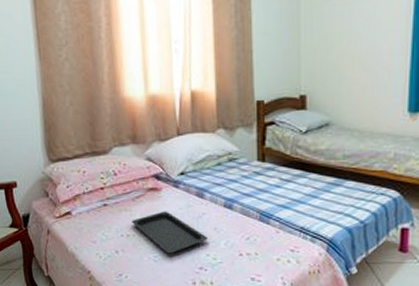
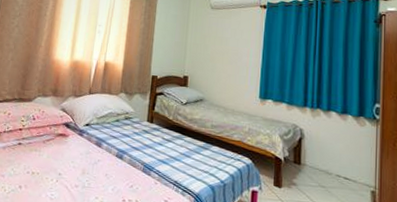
serving tray: present [132,211,208,254] -> none [38,154,99,194]

